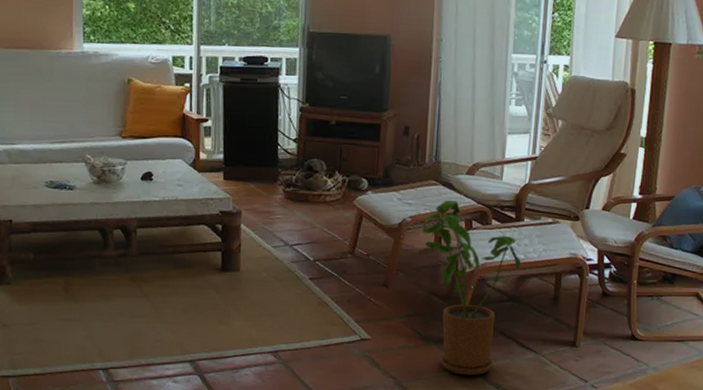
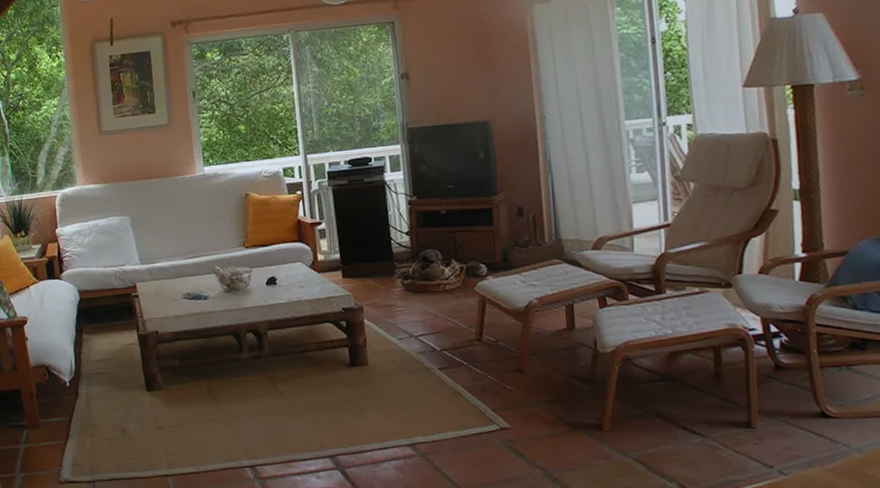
house plant: present [422,200,521,376] -> none [551,278,670,464]

